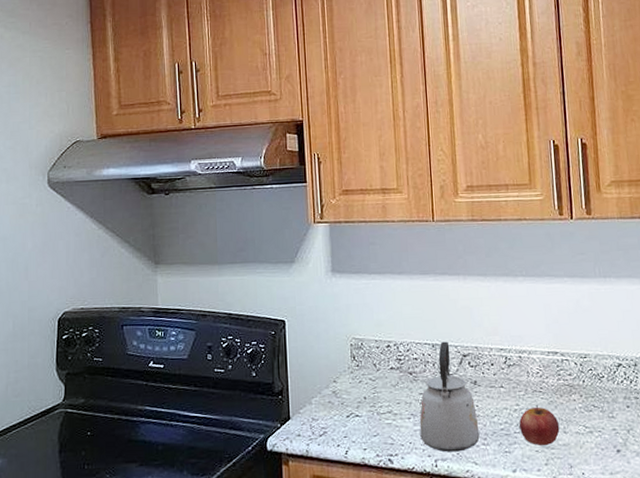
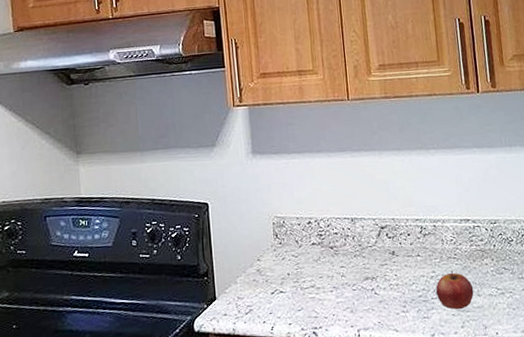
kettle: present [419,341,480,452] -> none [342,215,399,322]

